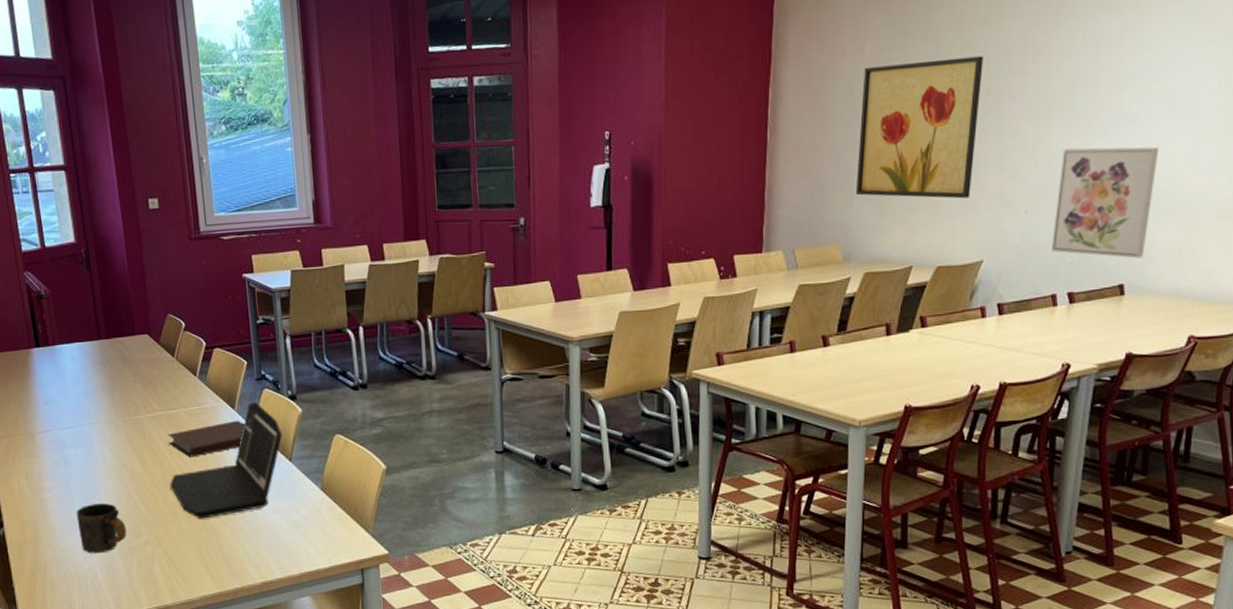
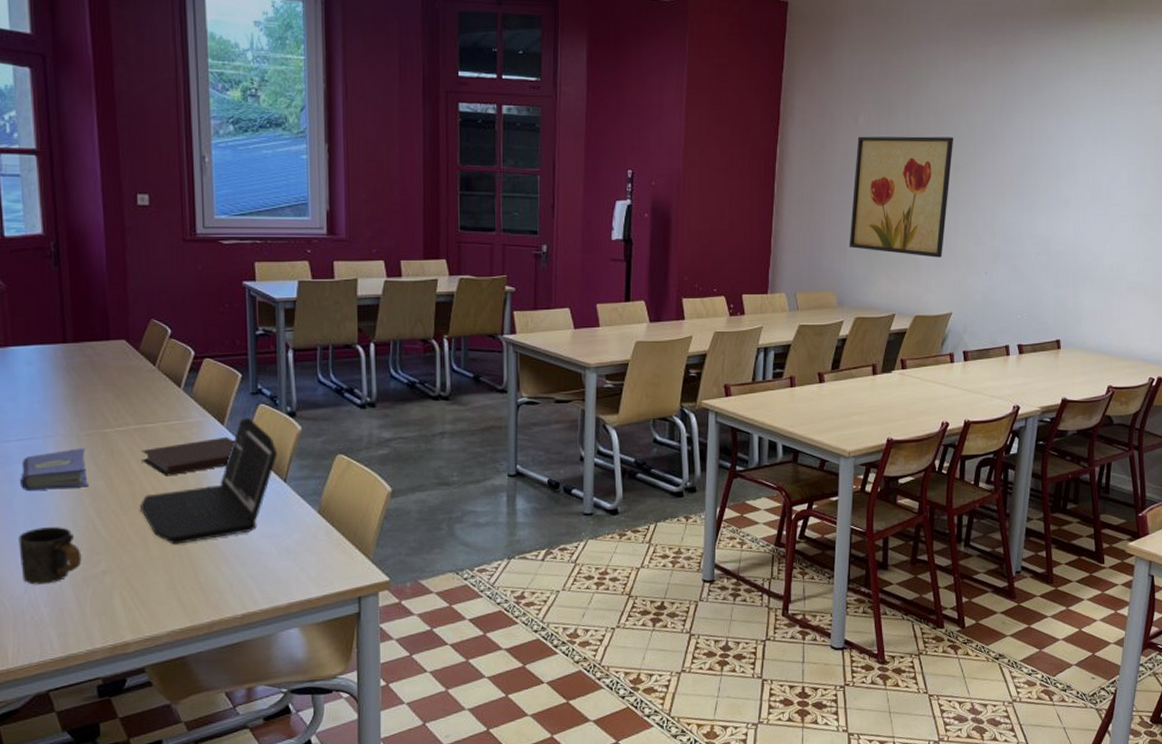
hardcover book: none [74,433,127,472] -> present [20,448,88,490]
wall art: present [1052,147,1159,259] -> none [1006,222,1086,319]

